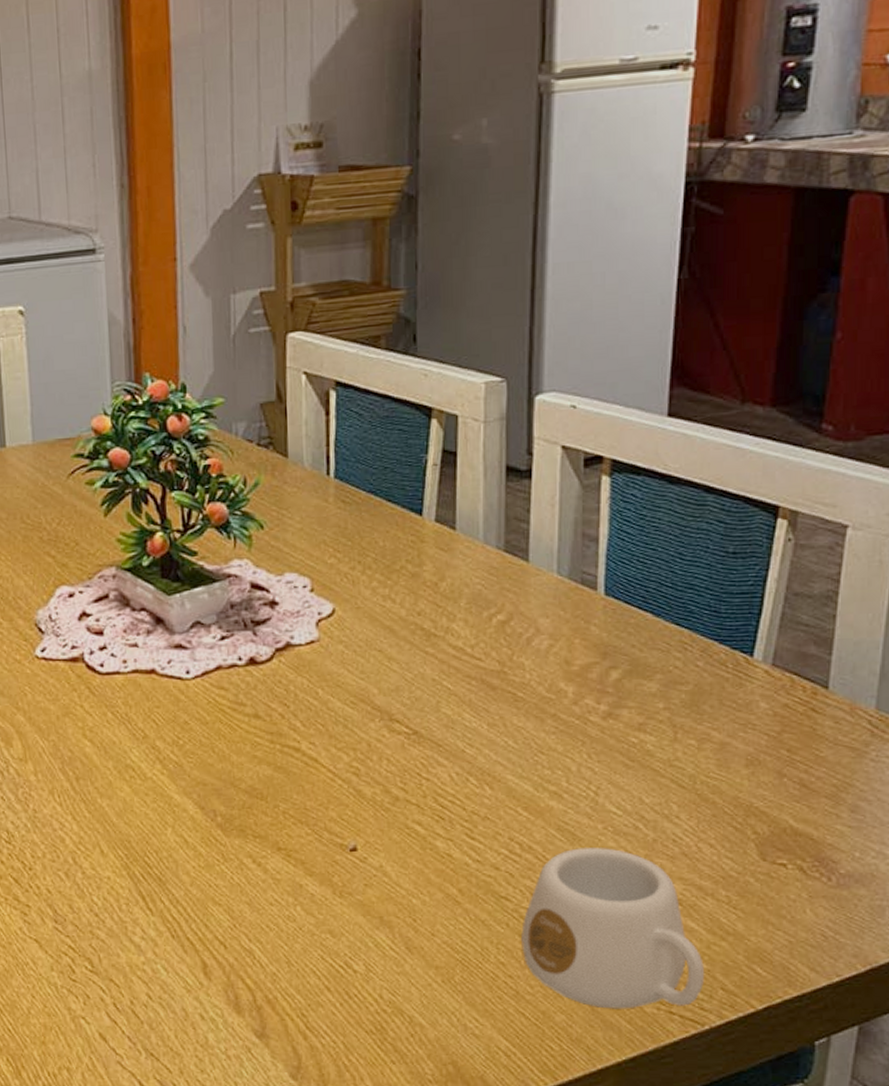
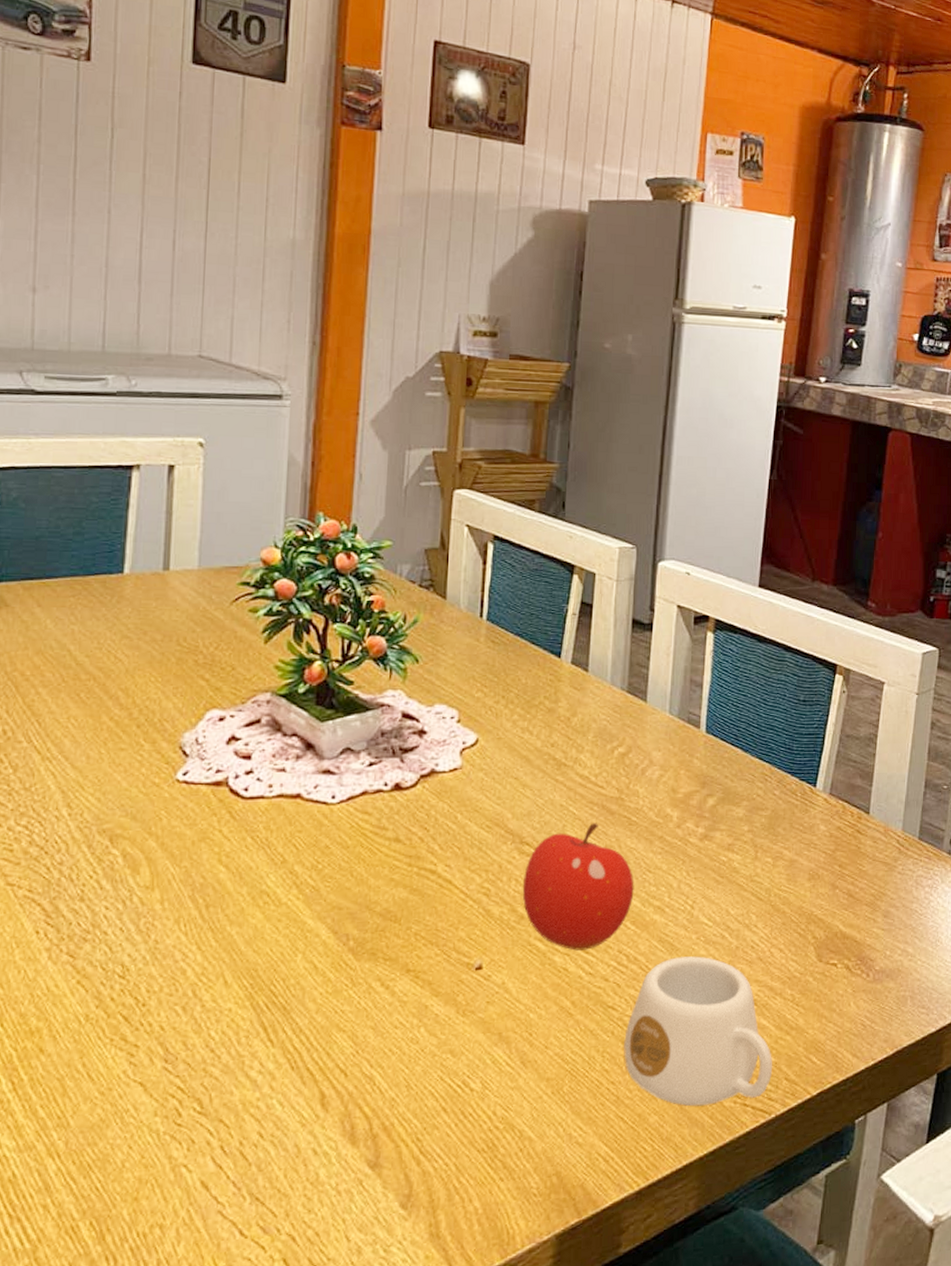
fruit: none [395,699,525,836] -> present [522,823,634,951]

